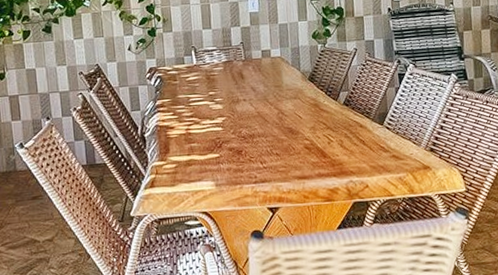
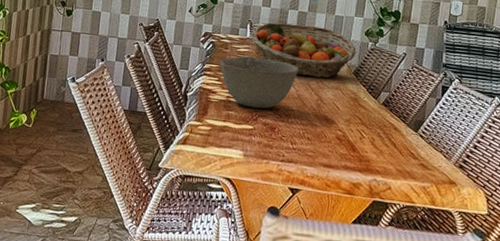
bowl: none [171,81,254,136] -> present [219,56,299,109]
fruit basket: none [197,38,308,94] -> present [251,22,357,79]

